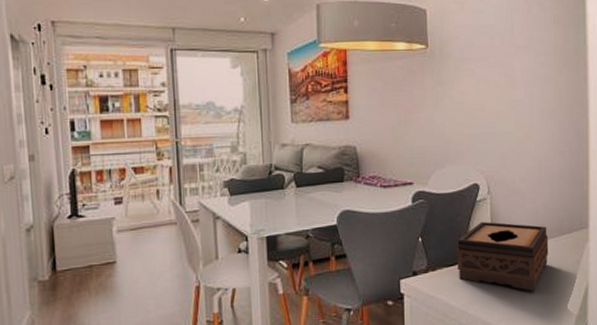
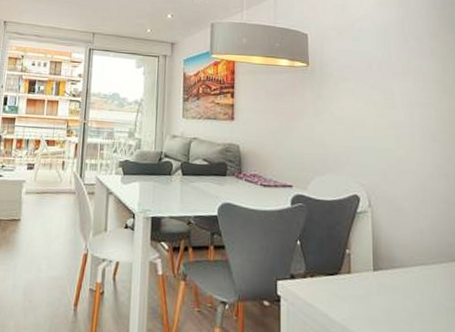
tissue box: present [456,221,549,292] -> none [336,233,438,319]

